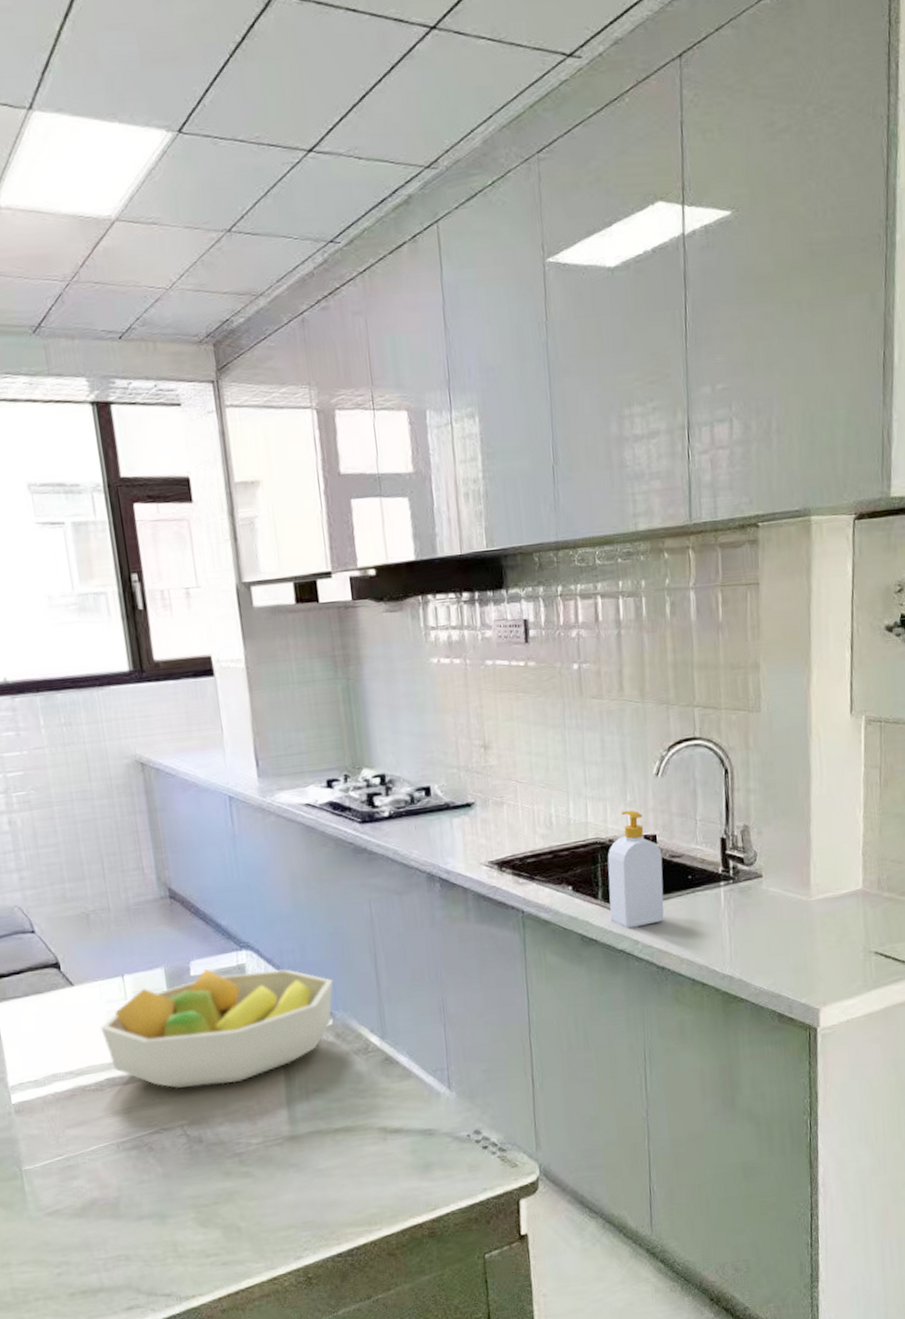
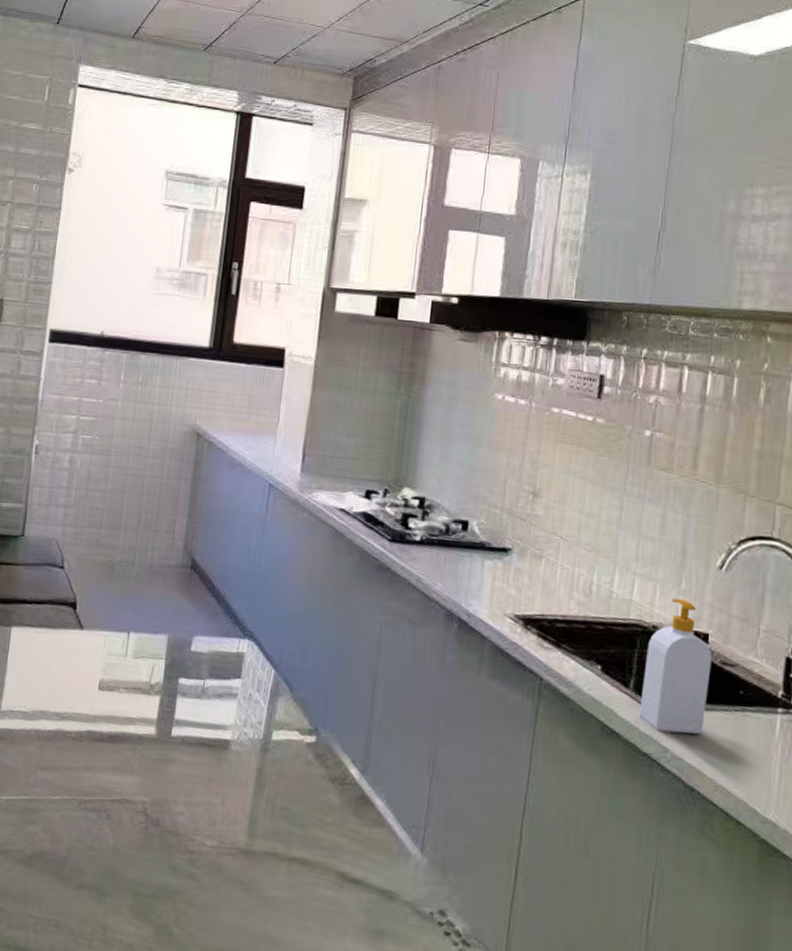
fruit bowl: present [100,968,334,1089] -> none [95,647,326,775]

